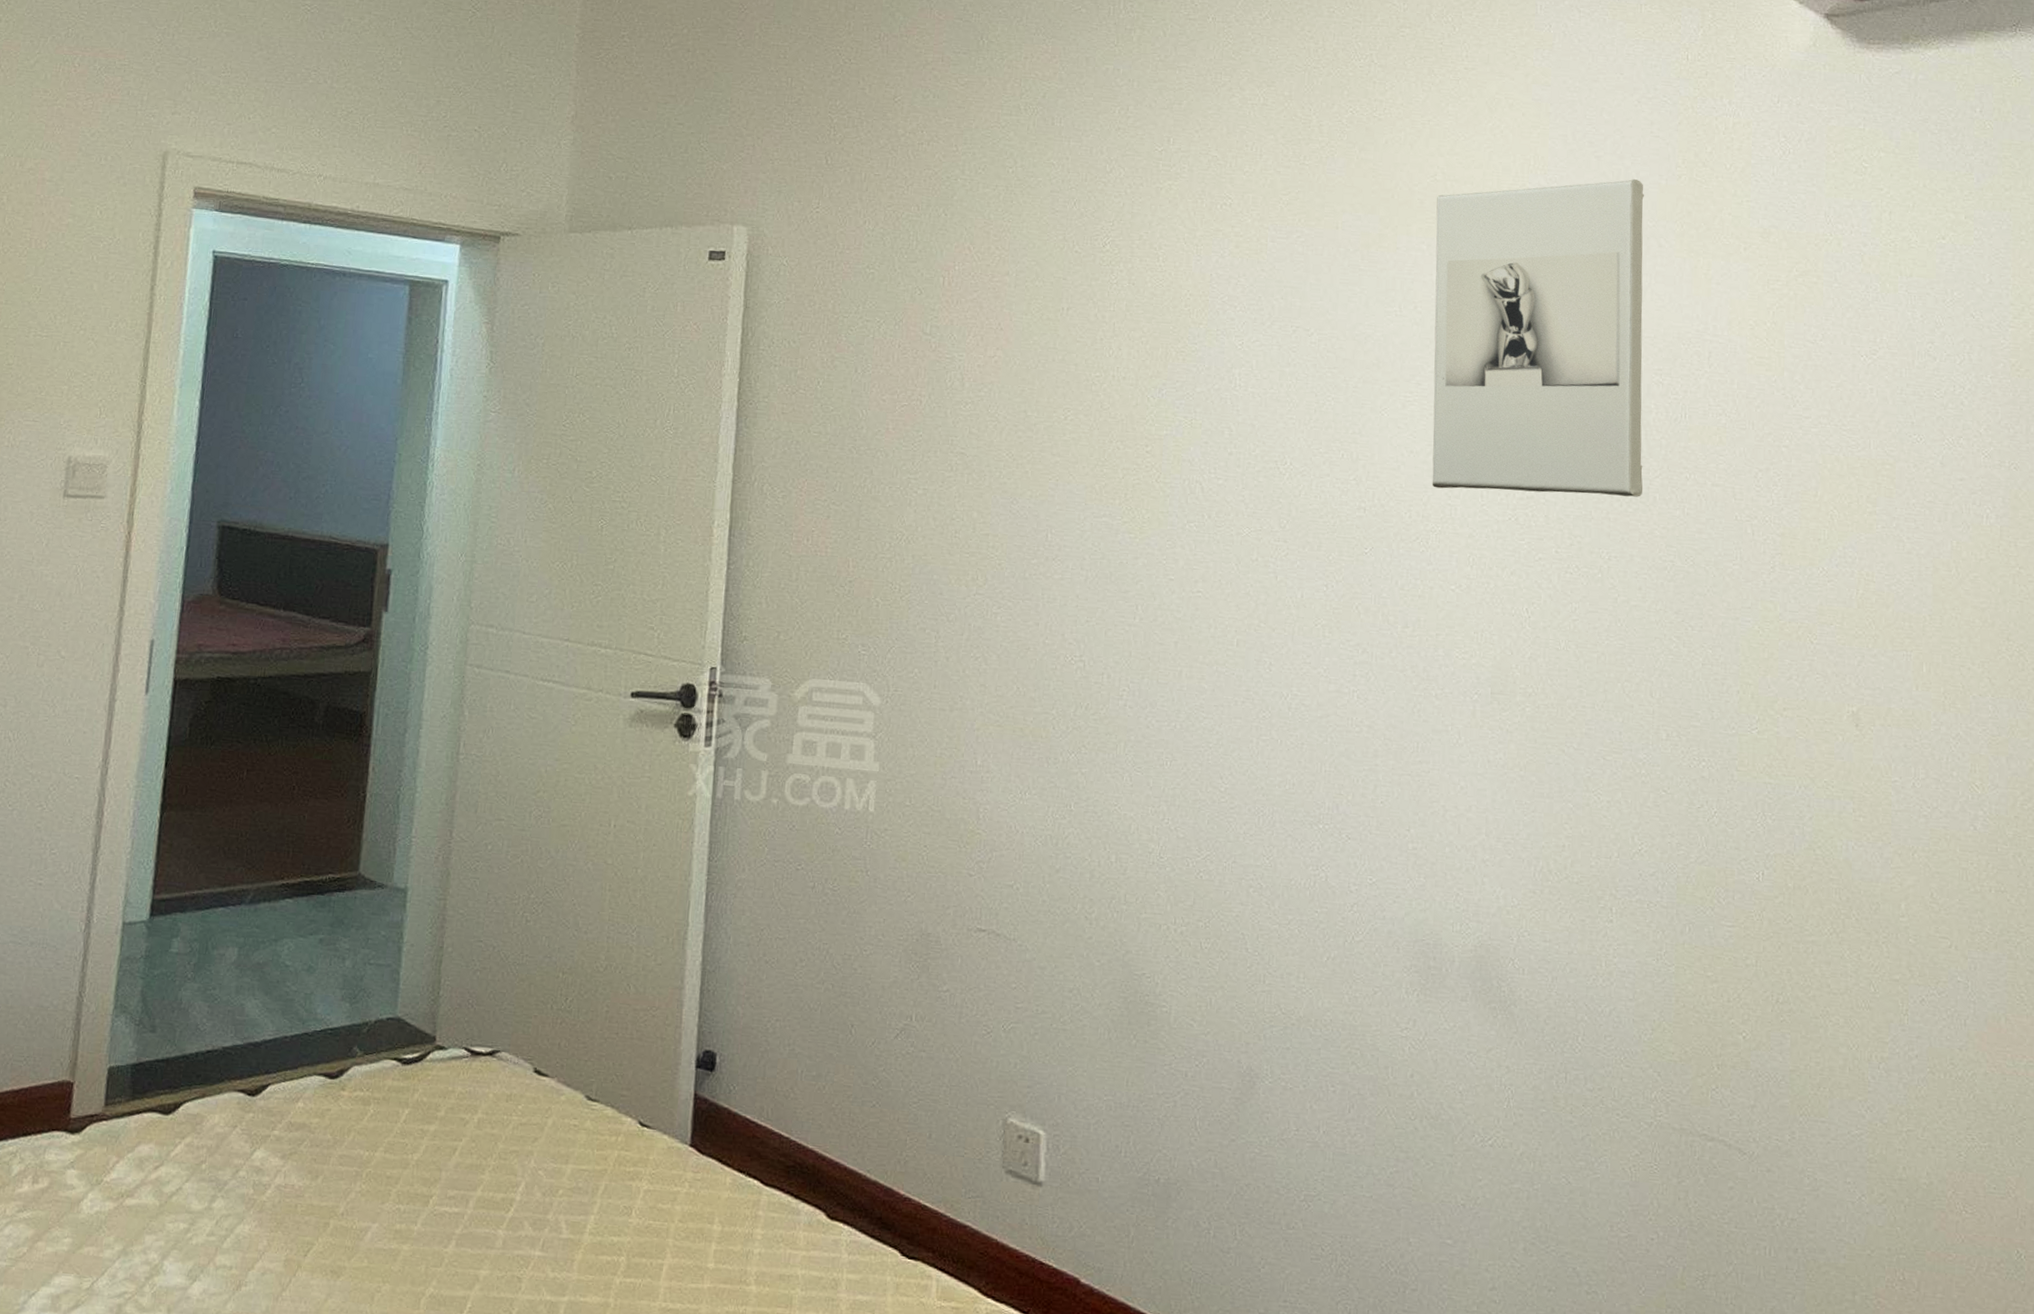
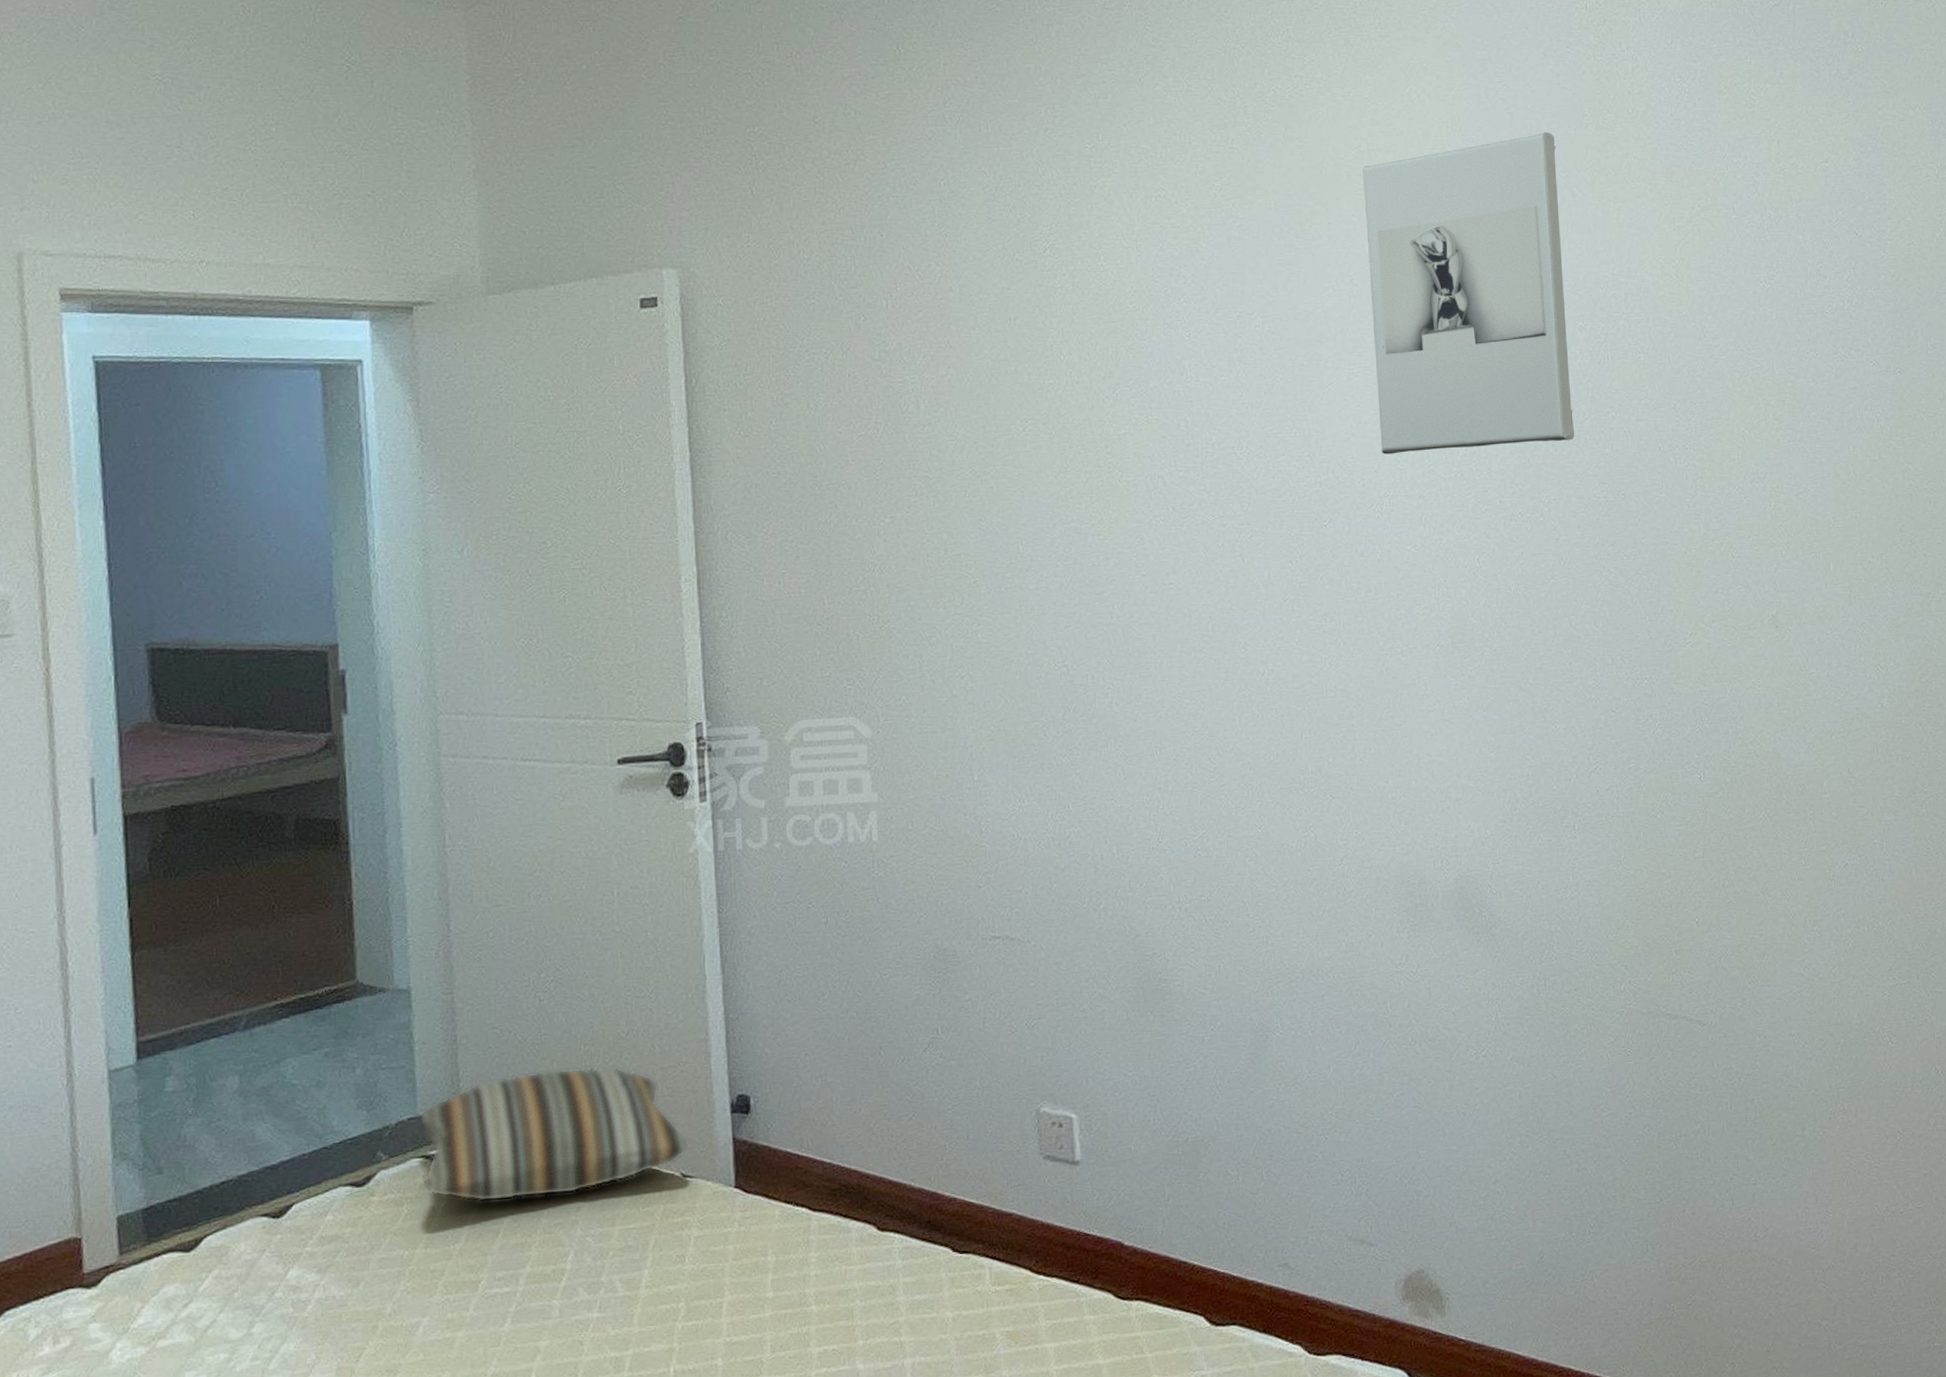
pillow: none [391,992,652,1123] -> present [418,1067,690,1202]

